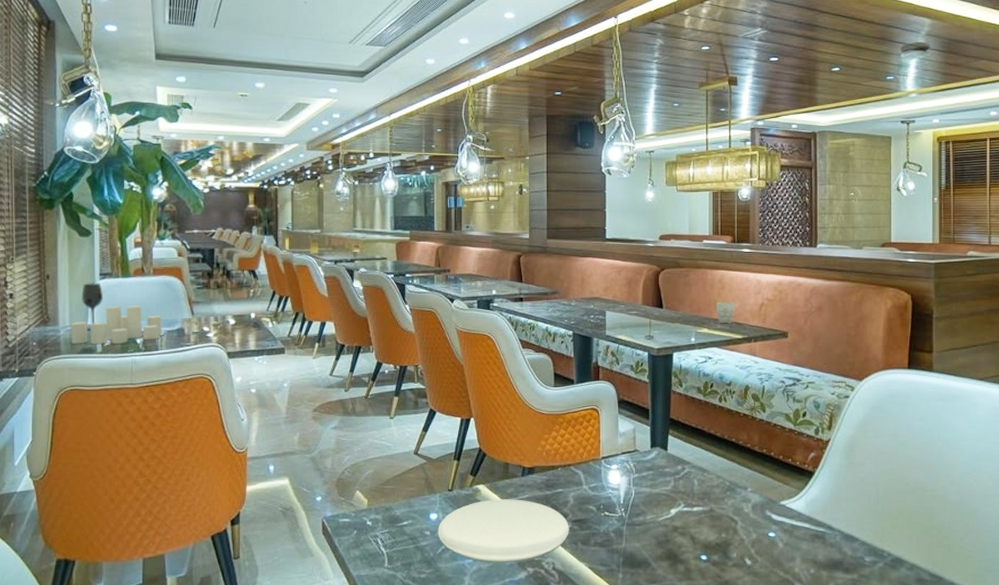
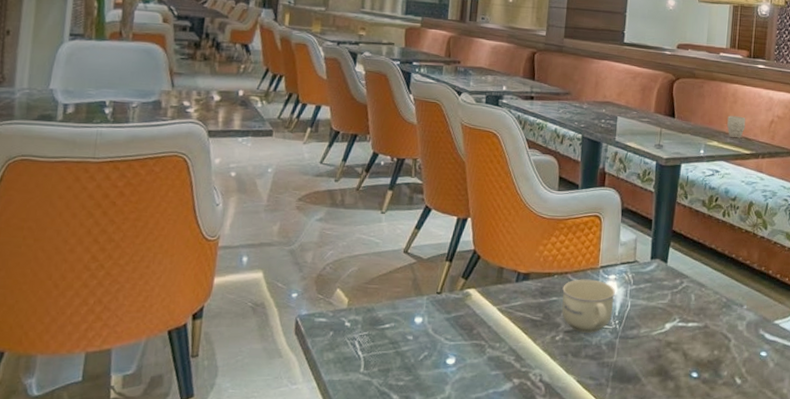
candle: present [71,306,162,345] -> none [27,70,137,114]
wine glass: present [82,283,103,331] -> none [45,43,71,96]
plate: present [438,499,569,564] -> none [421,305,561,373]
cup: none [567,470,618,522] -> present [562,279,615,333]

